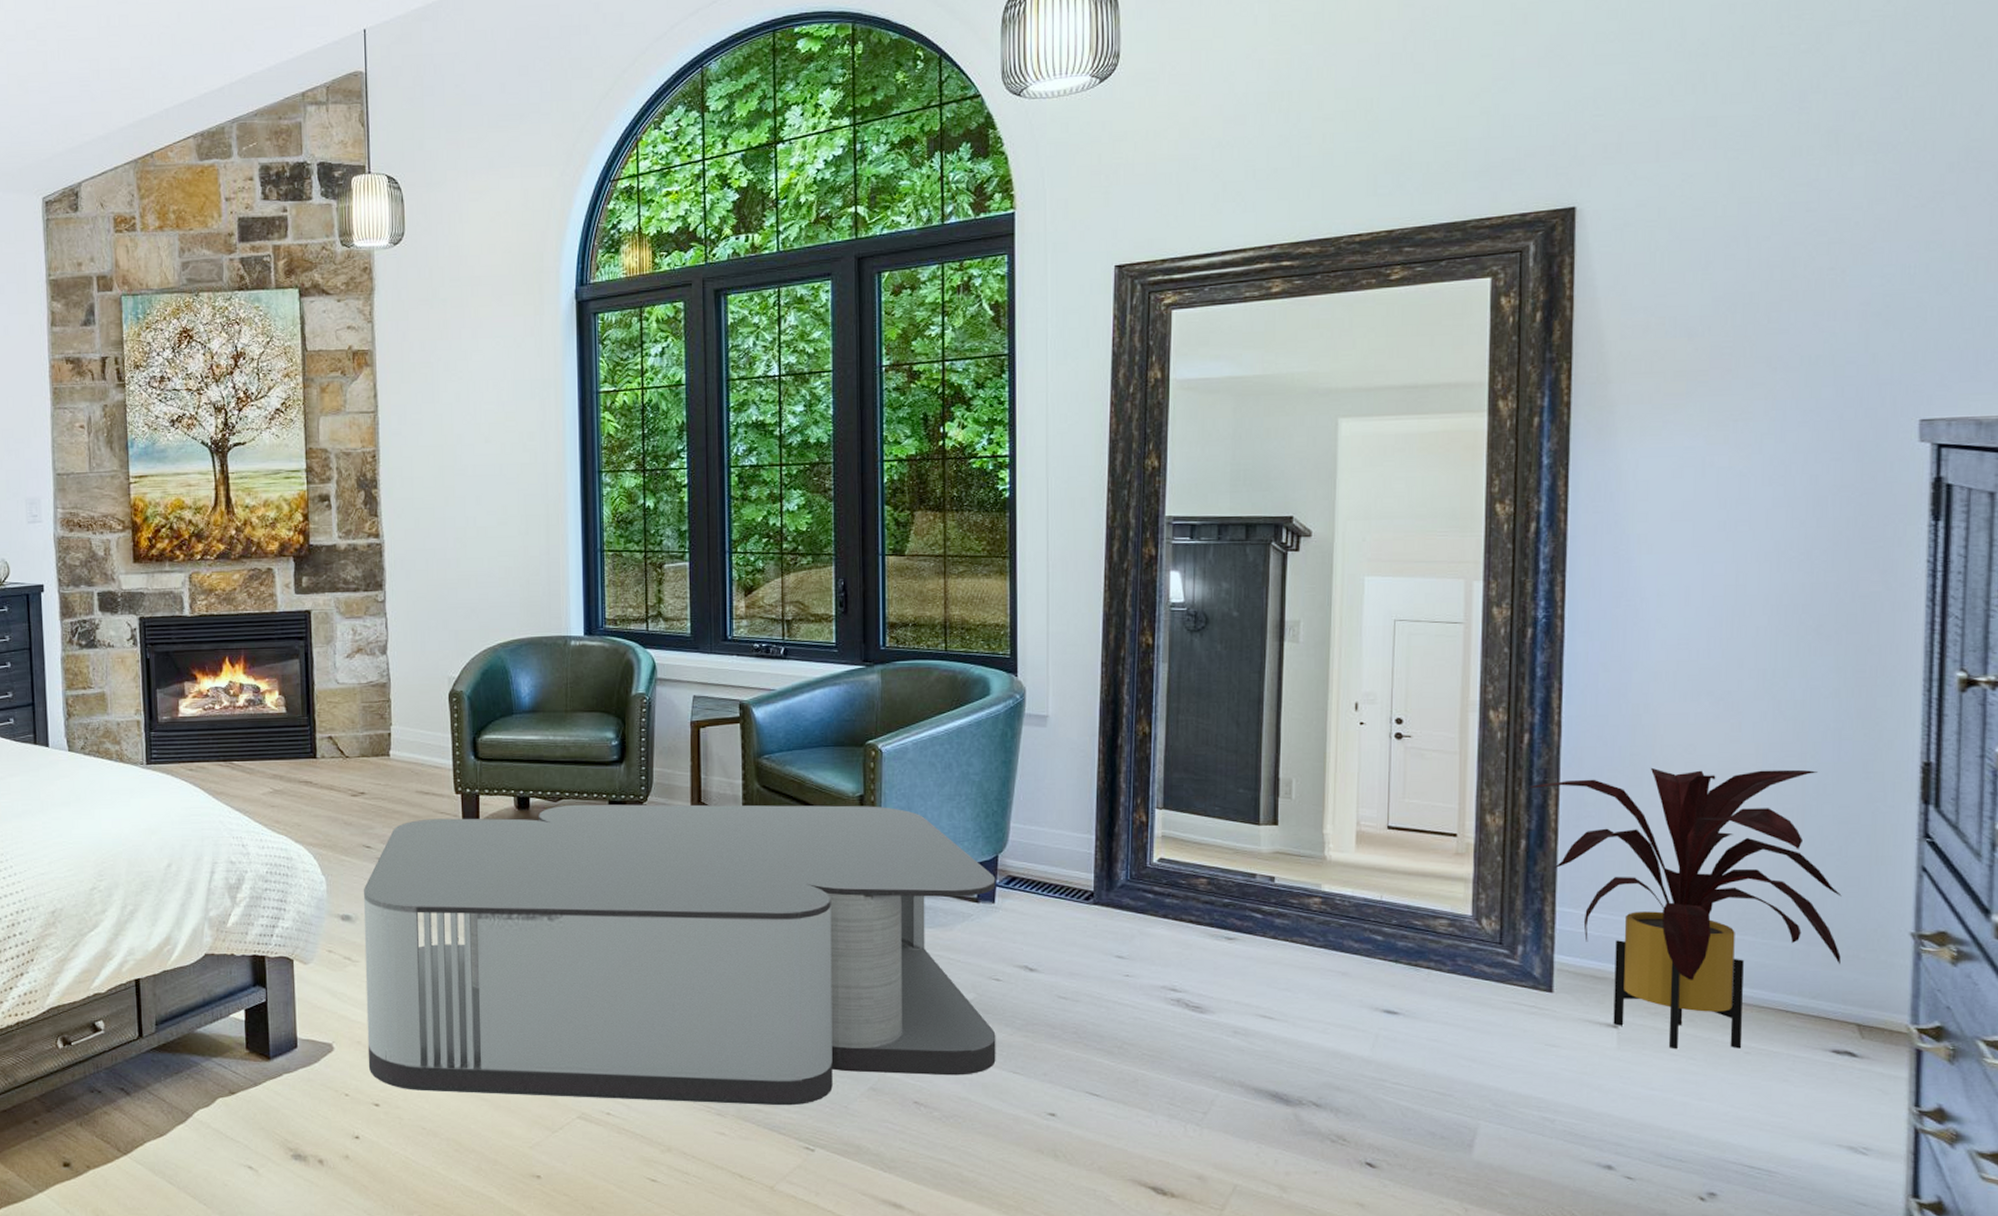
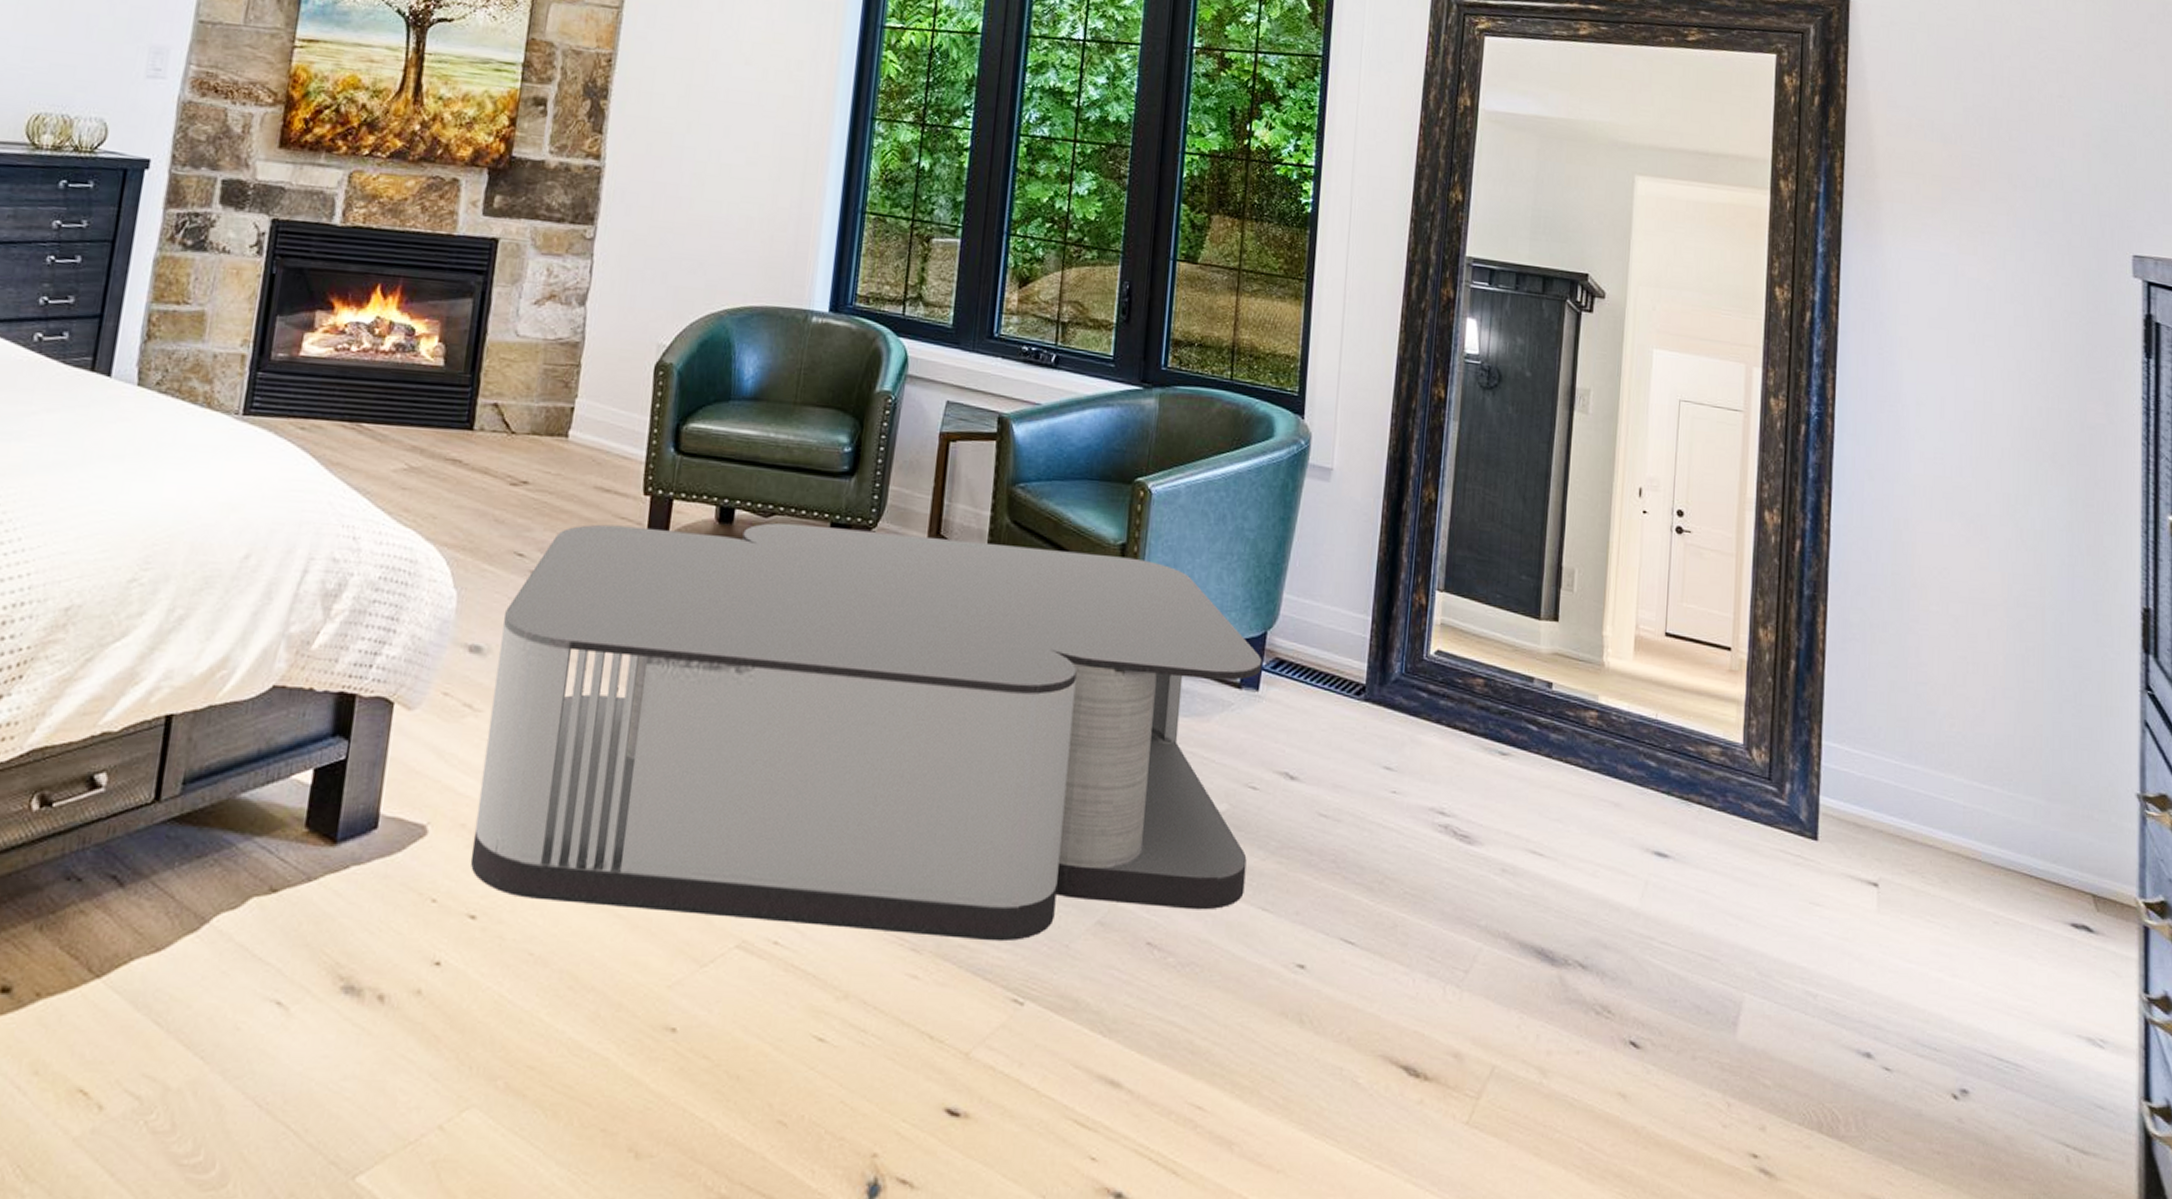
house plant: present [1530,767,1842,1049] -> none [1800,589,2077,917]

